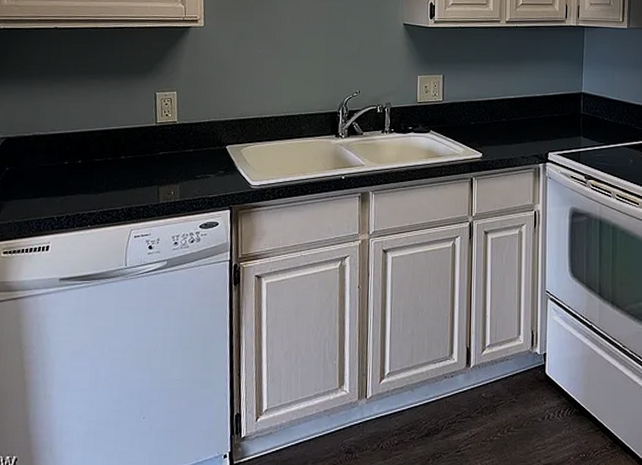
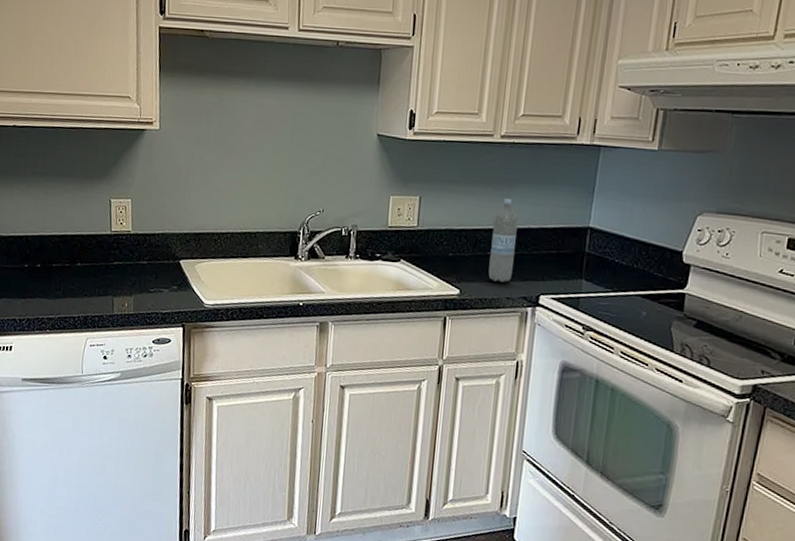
water bottle: none [505,73,526,144] -> present [488,199,518,282]

